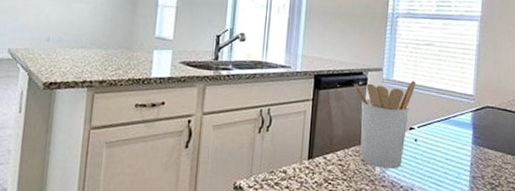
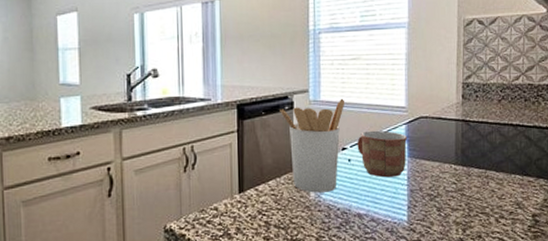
mug: none [424,114,474,162] -> present [357,130,408,178]

